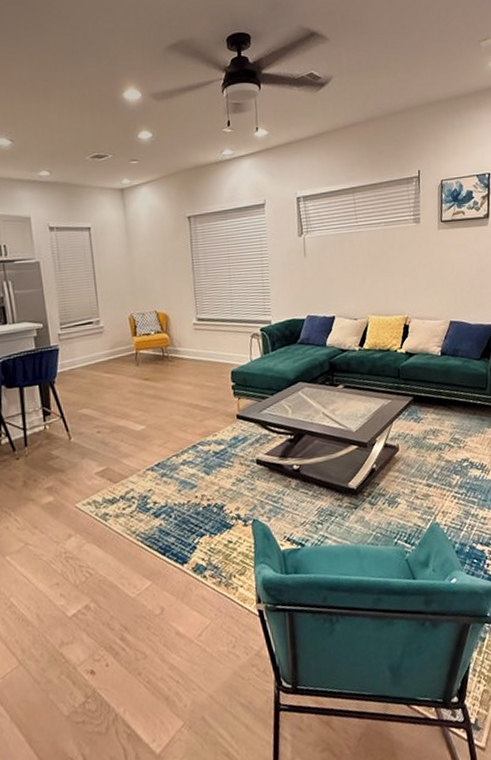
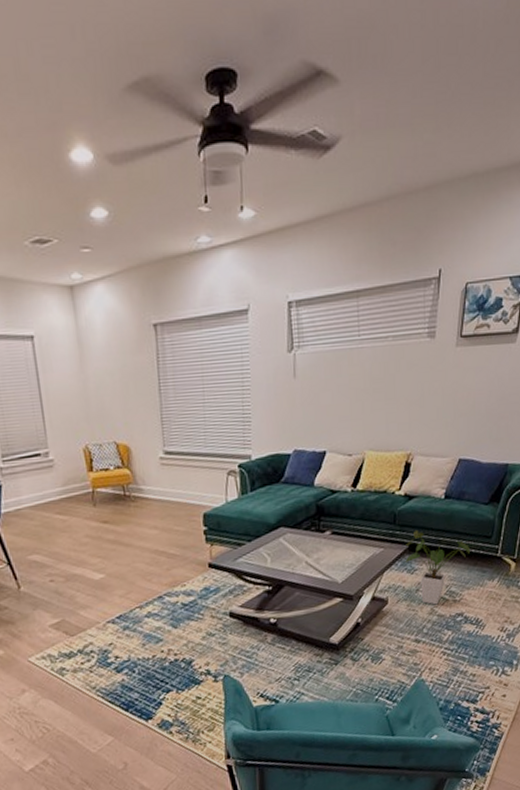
house plant: none [410,383,468,452] -> present [404,529,470,605]

